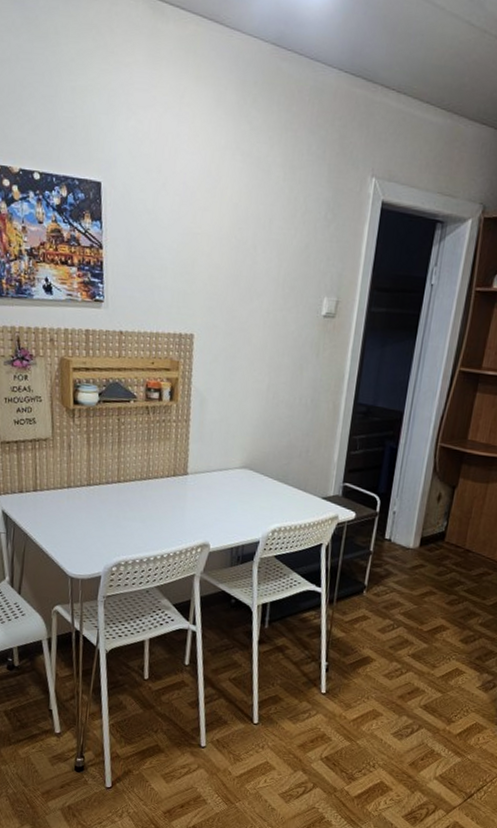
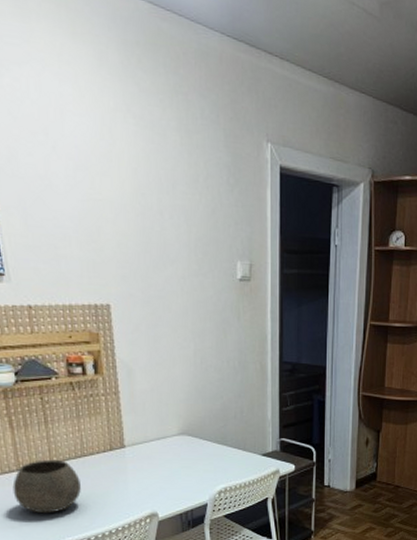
bowl: none [80,477,142,530] -> present [12,459,81,514]

